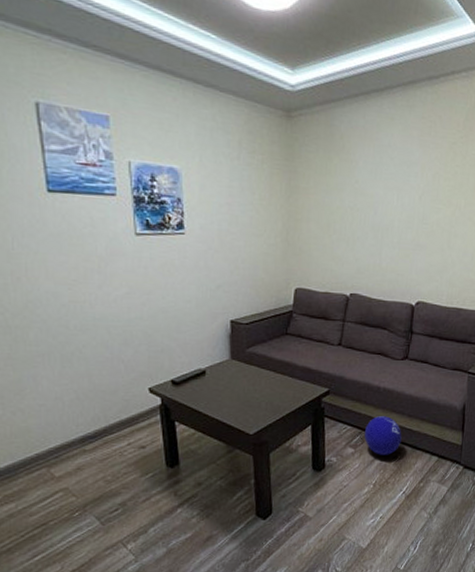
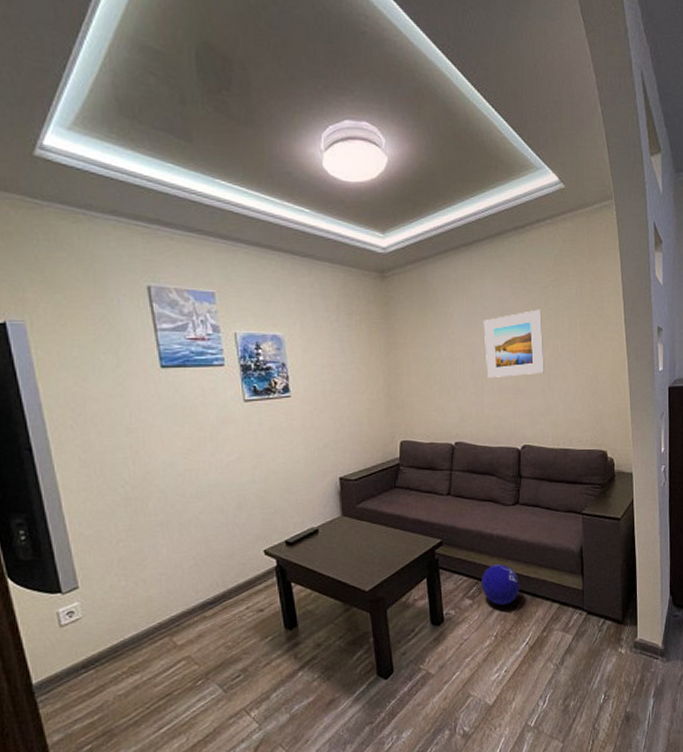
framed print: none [387,165,448,232] -> present [483,309,544,377]

